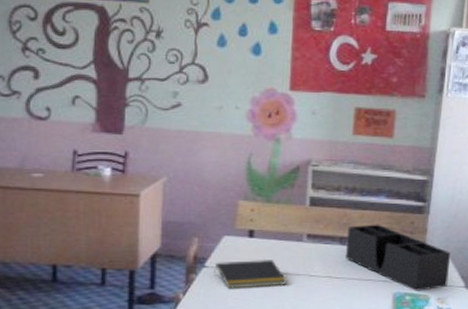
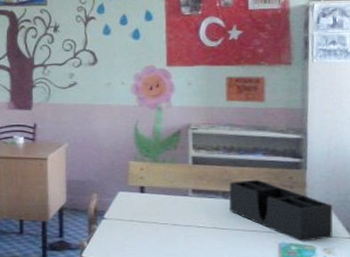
notepad: present [214,259,287,289] -> none [112,211,177,238]

